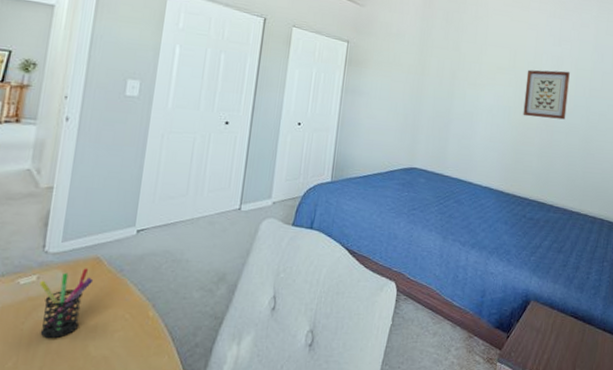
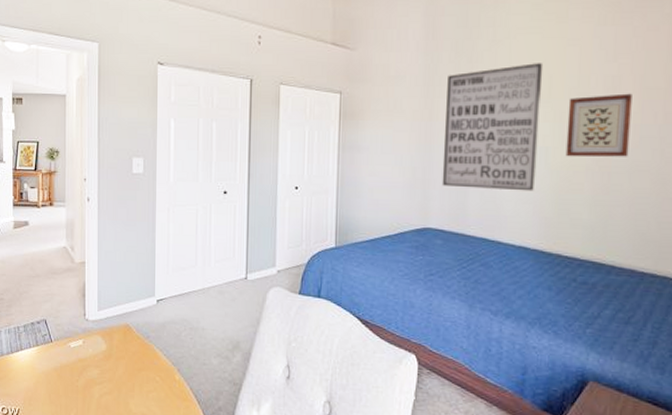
pen holder: present [39,268,94,339] -> none [85,334,127,396]
wall art: none [428,38,511,142] -> present [442,63,544,192]

